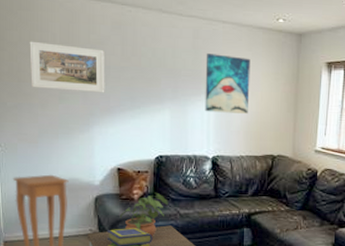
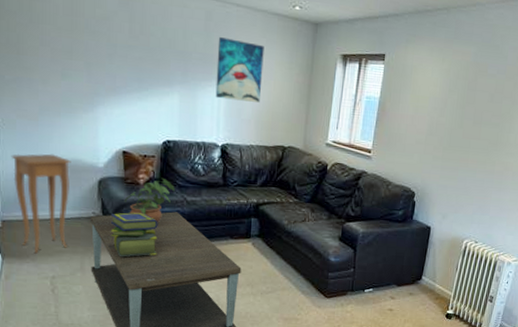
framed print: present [29,41,105,93] -> none [29,11,112,72]

